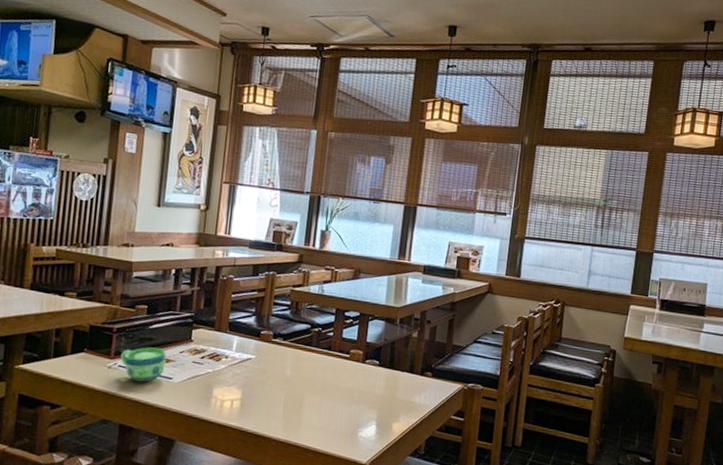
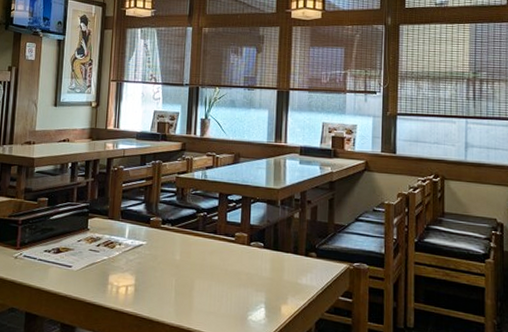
cup: present [120,347,166,382] -> none [25,237,66,271]

